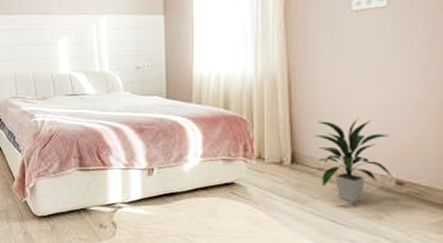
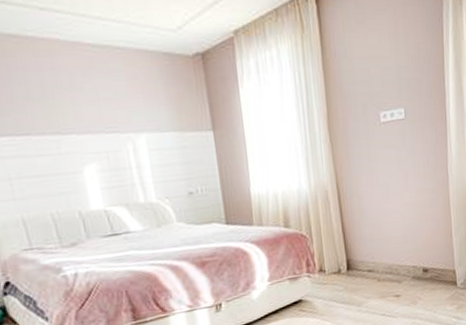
indoor plant: present [314,118,392,203] -> none [362,220,420,295]

